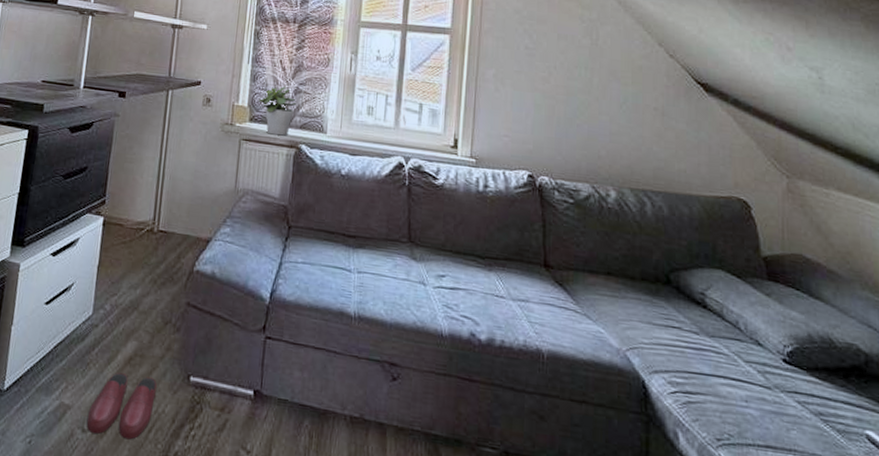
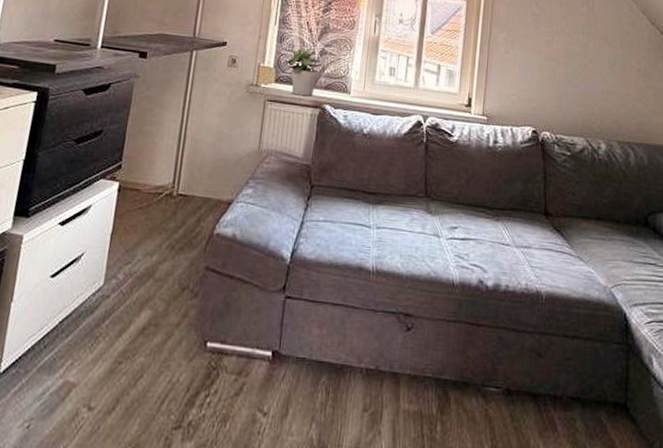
slippers: present [86,372,157,440] -> none [93,344,172,413]

